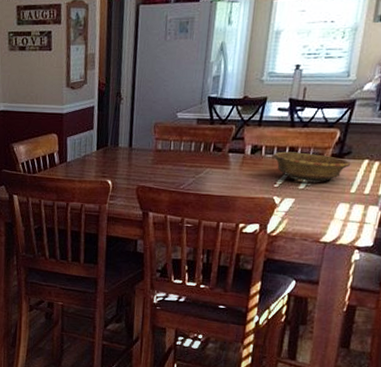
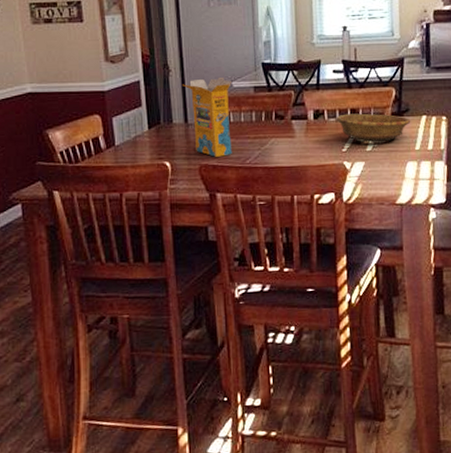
cereal box: none [131,107,177,181] -> present [181,77,232,157]

